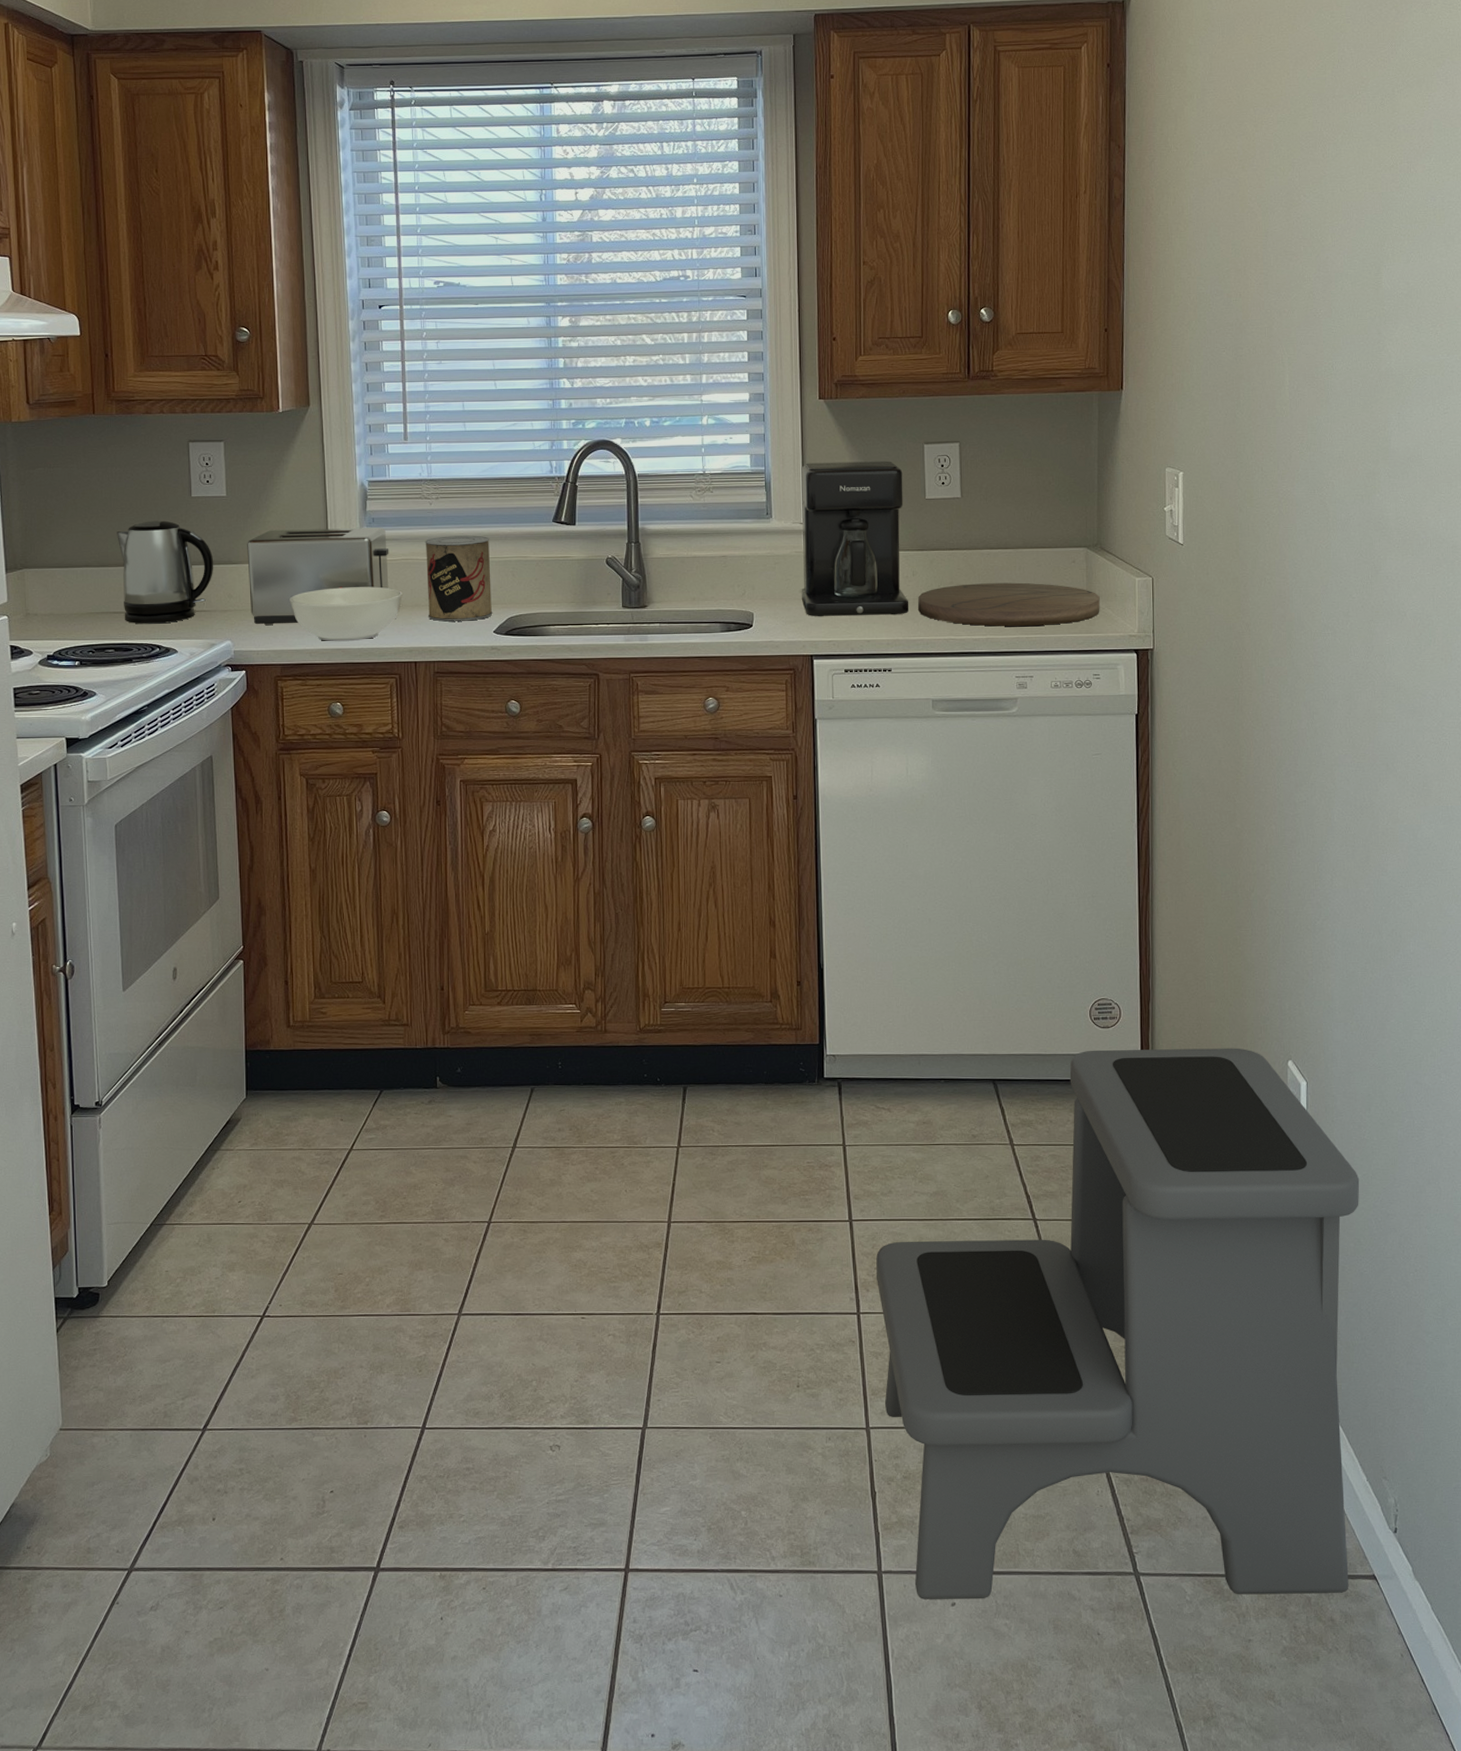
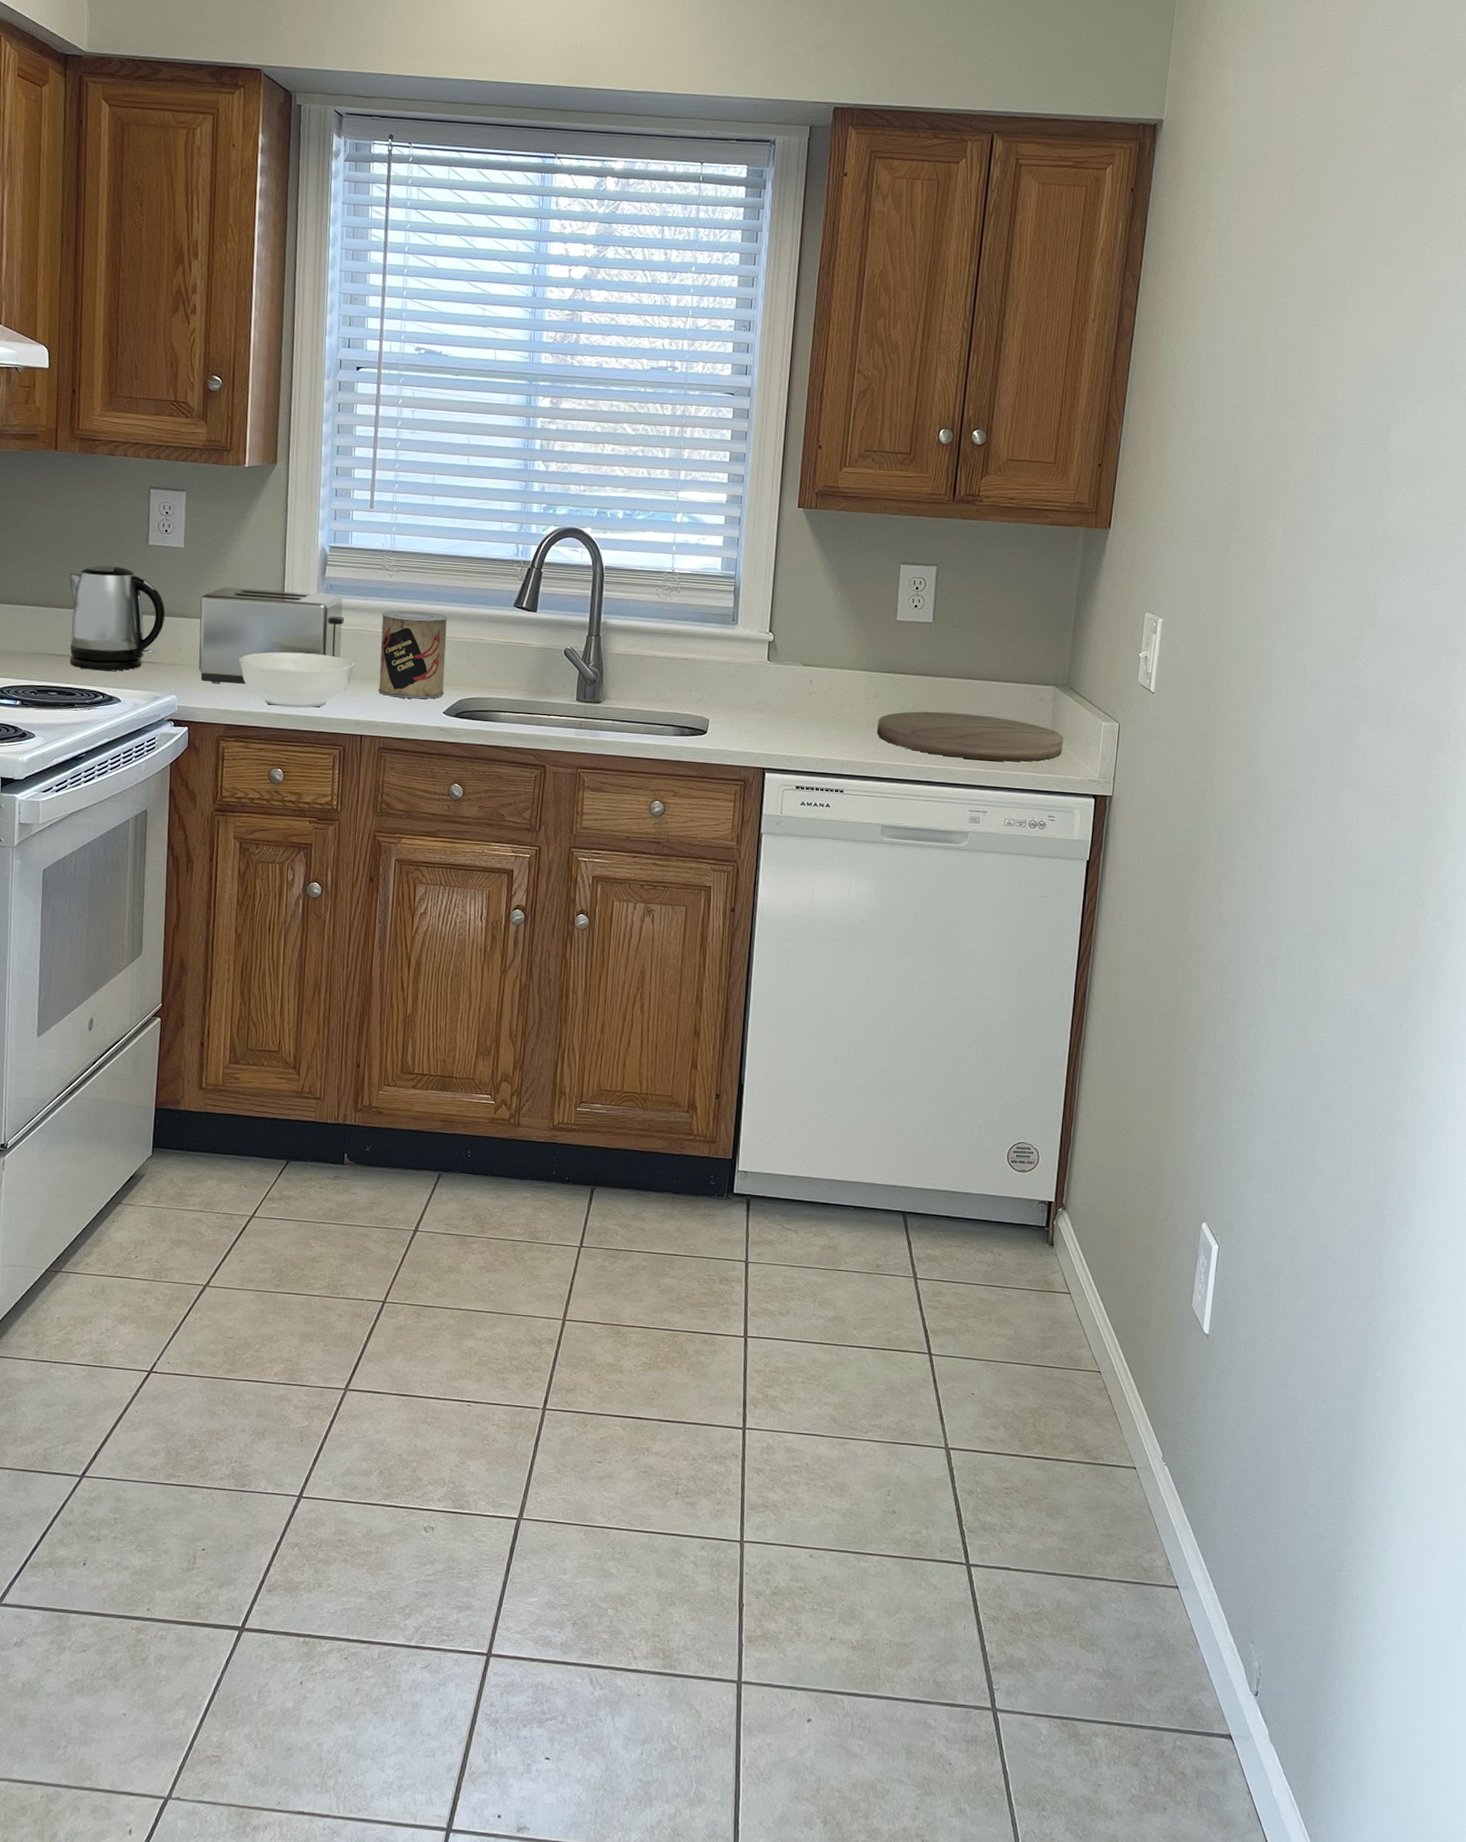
coffee maker: present [801,461,909,617] -> none [759,571,876,736]
step stool: present [876,1048,1360,1600] -> none [761,1192,1261,1749]

